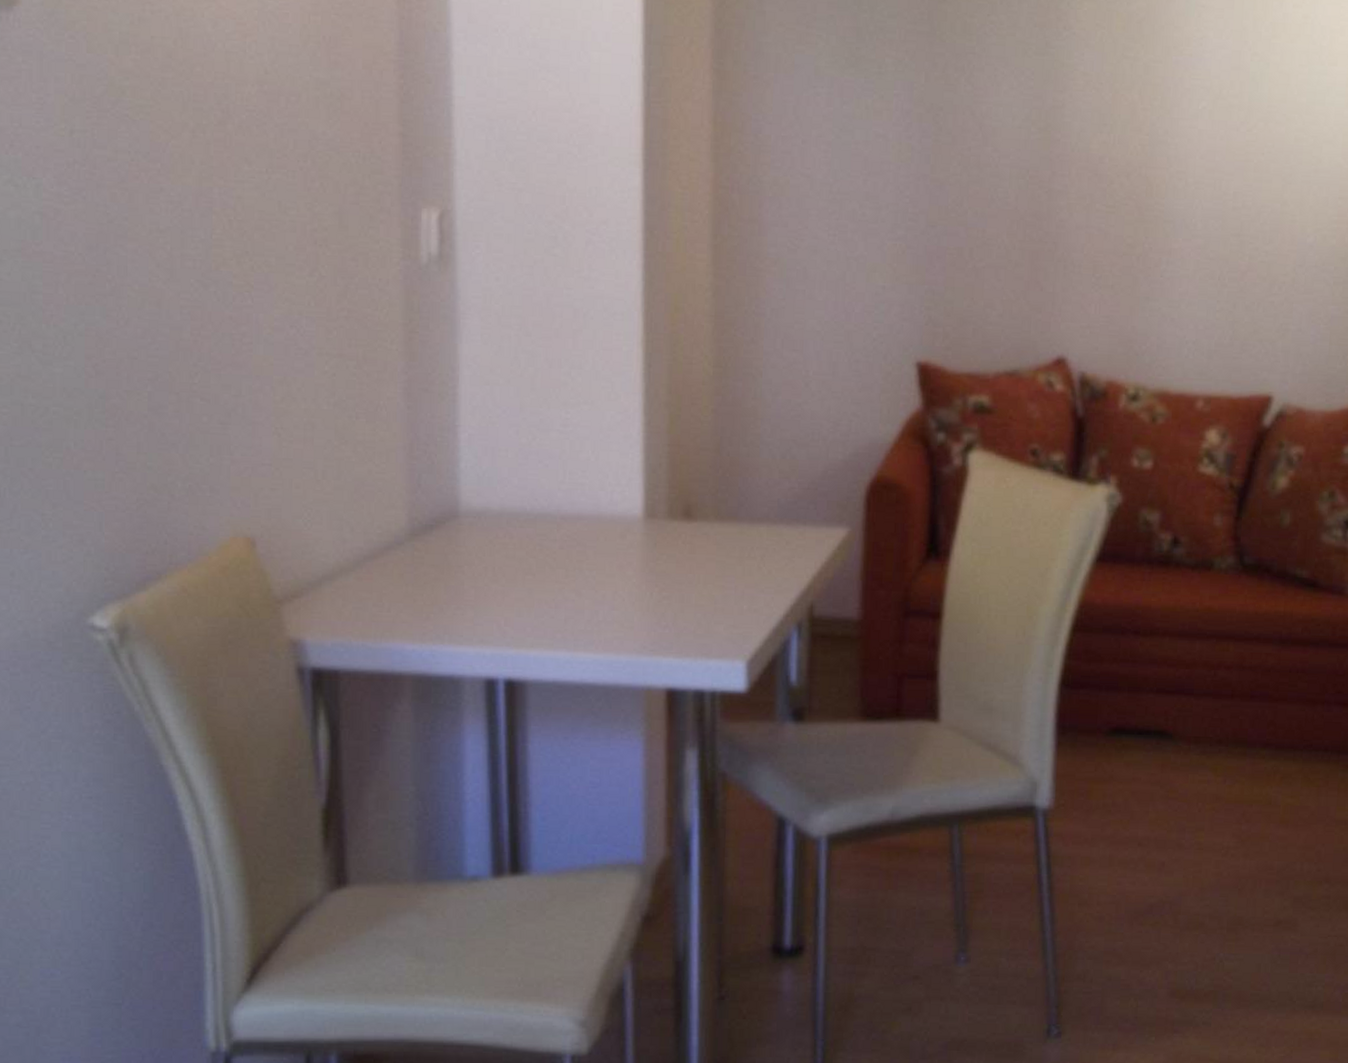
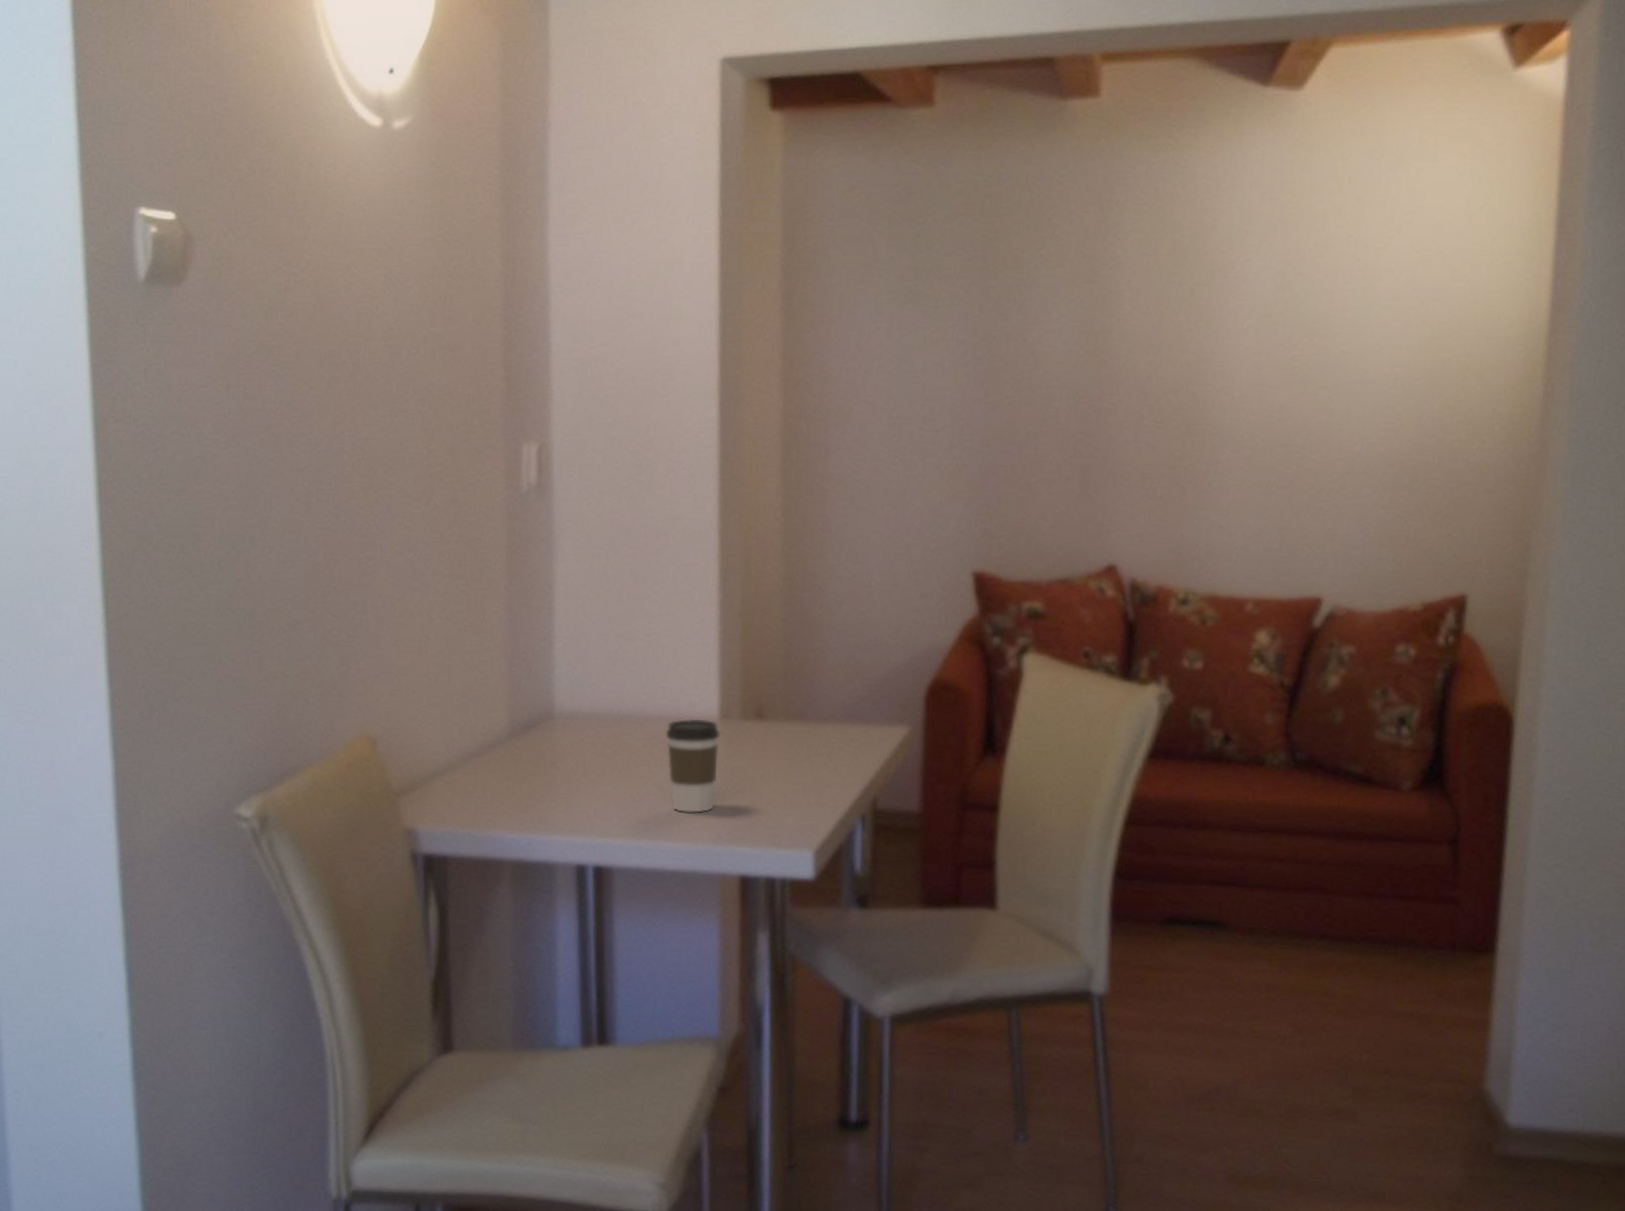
coffee cup: none [584,518,646,622] -> present [665,718,721,814]

